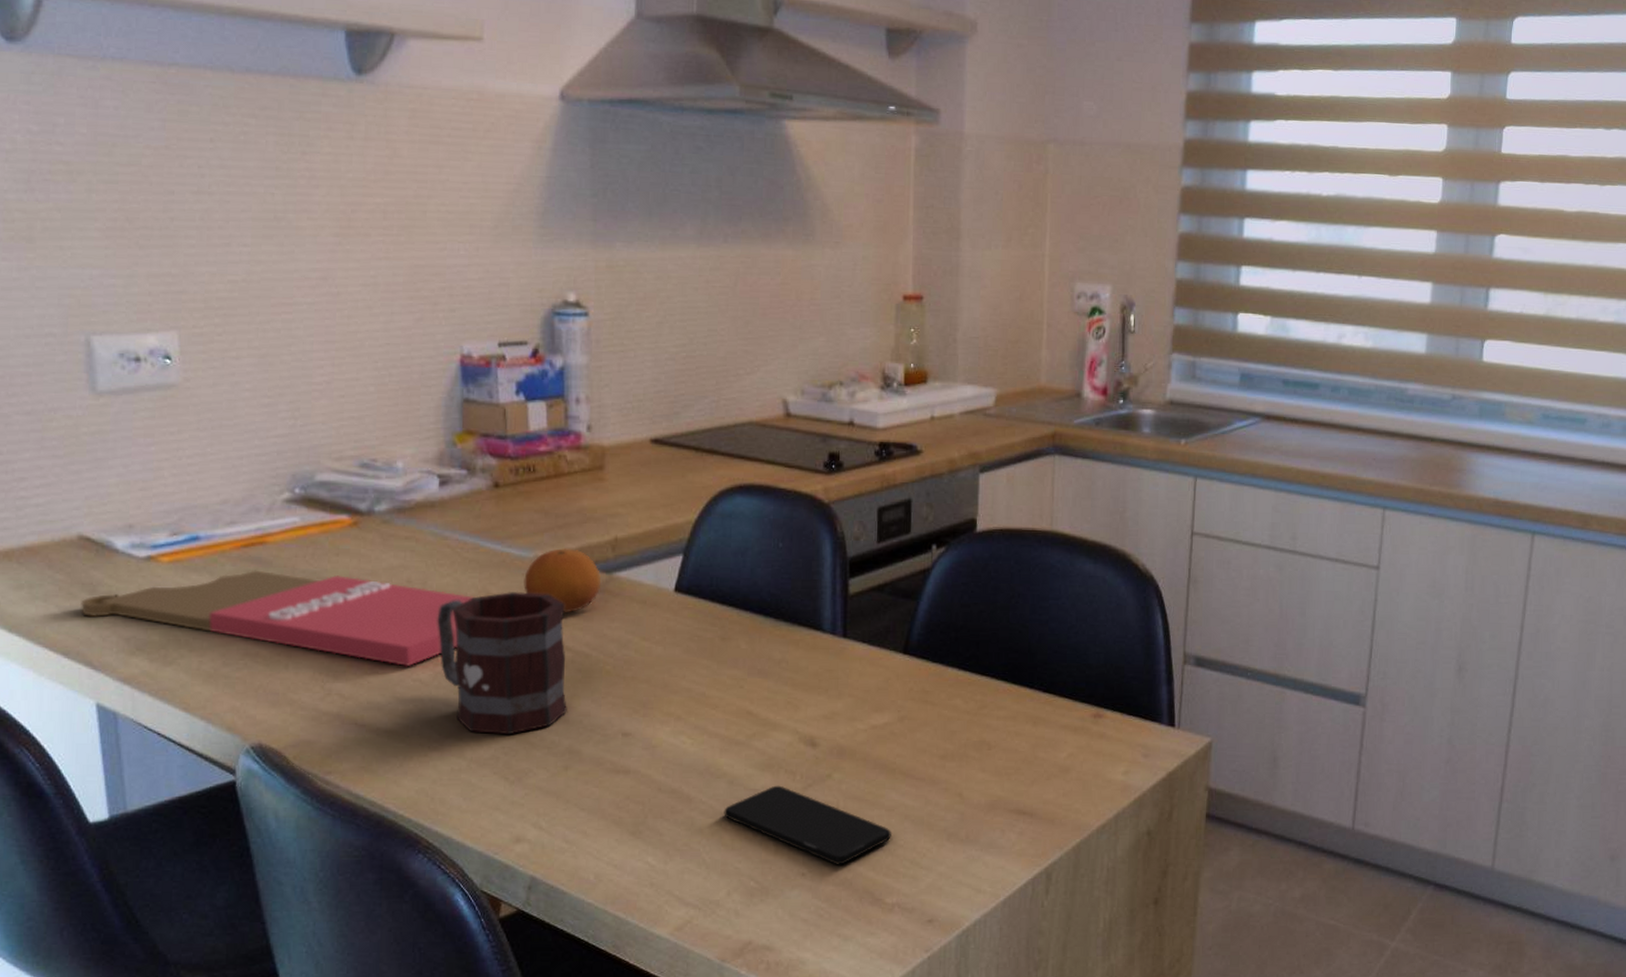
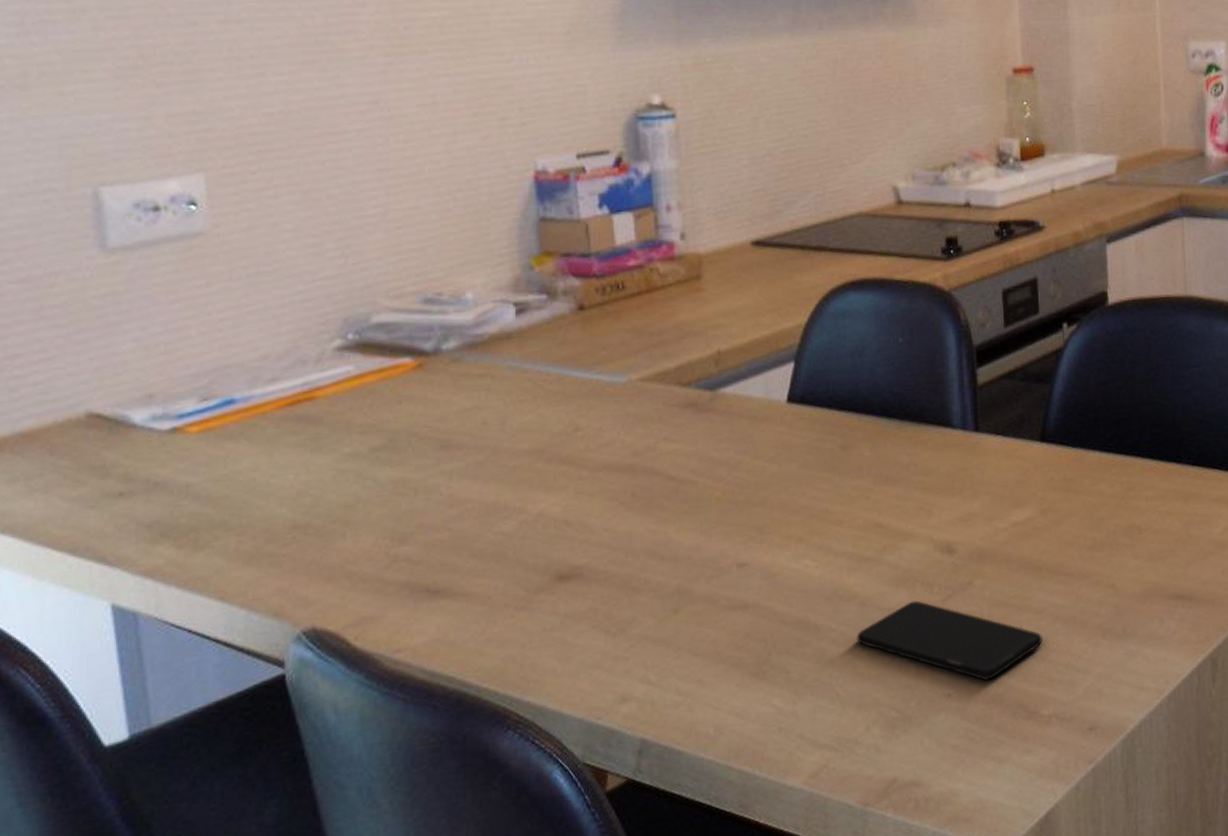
cutting board: present [81,570,475,667] -> none [91,425,562,520]
mug: present [437,592,567,734] -> none [519,420,673,585]
fruit: present [524,548,600,613] -> none [617,368,704,440]

